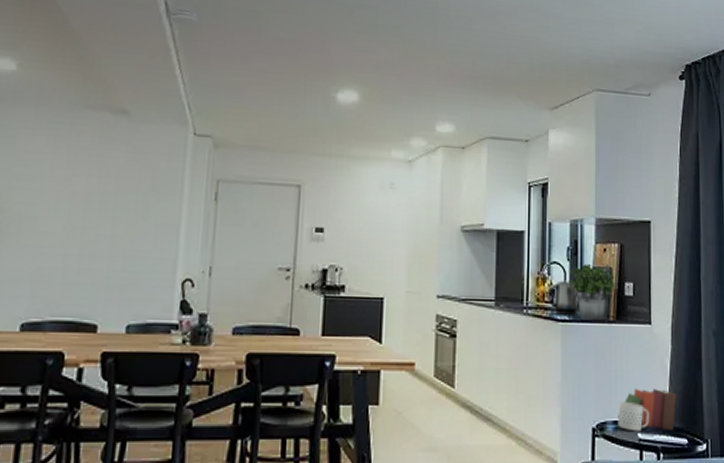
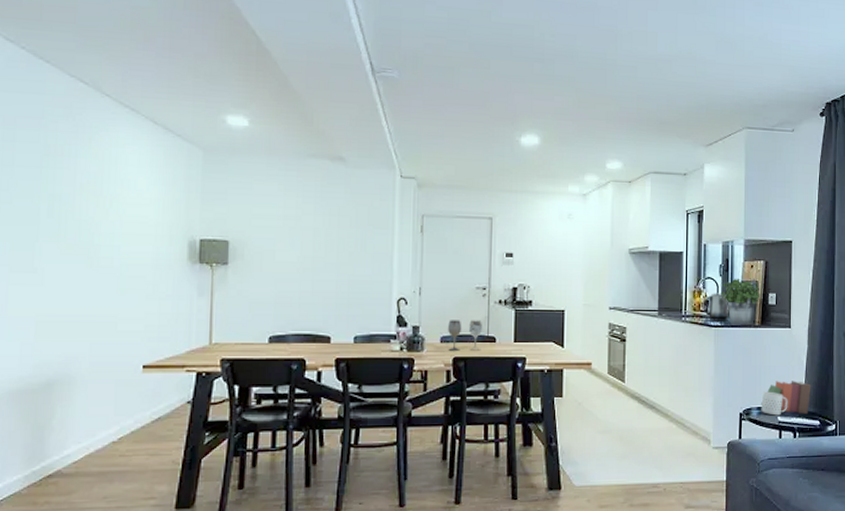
wineglass: none [242,307,285,346] -> present [448,320,483,351]

